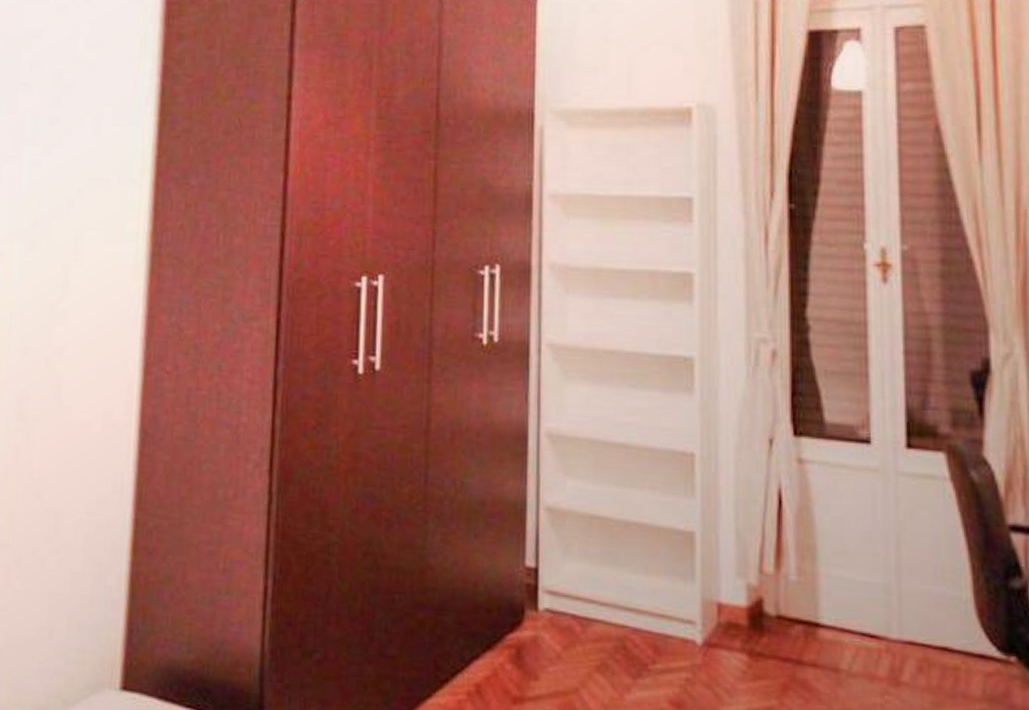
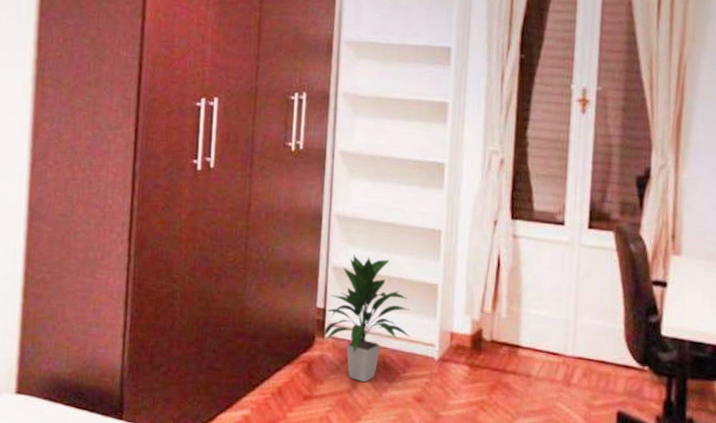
indoor plant: none [536,490,660,679] -> present [323,255,411,383]

